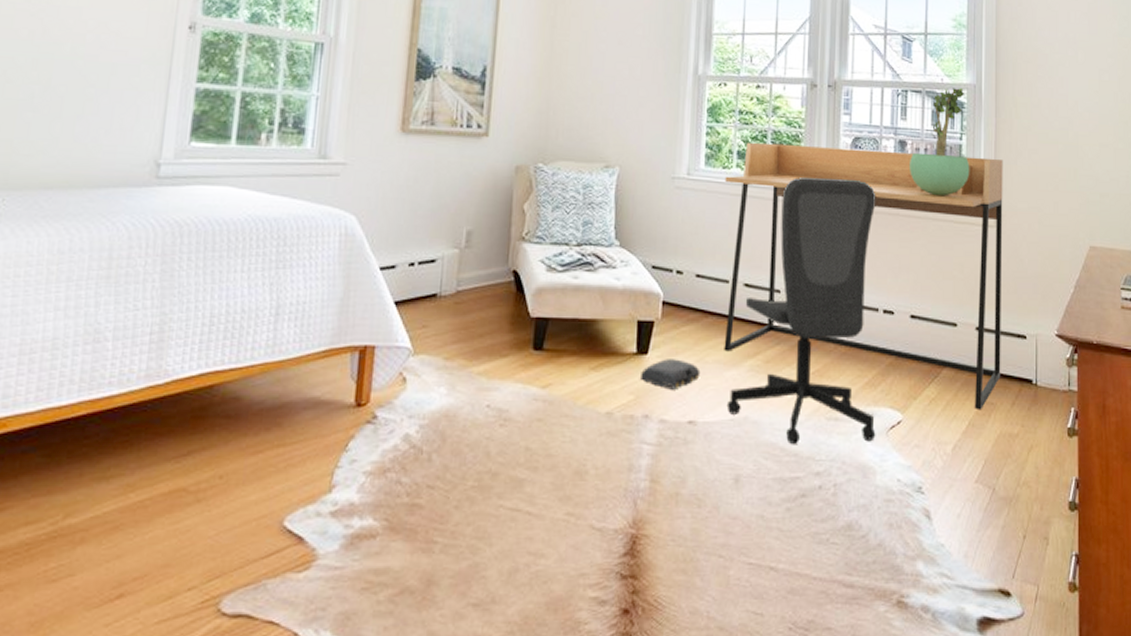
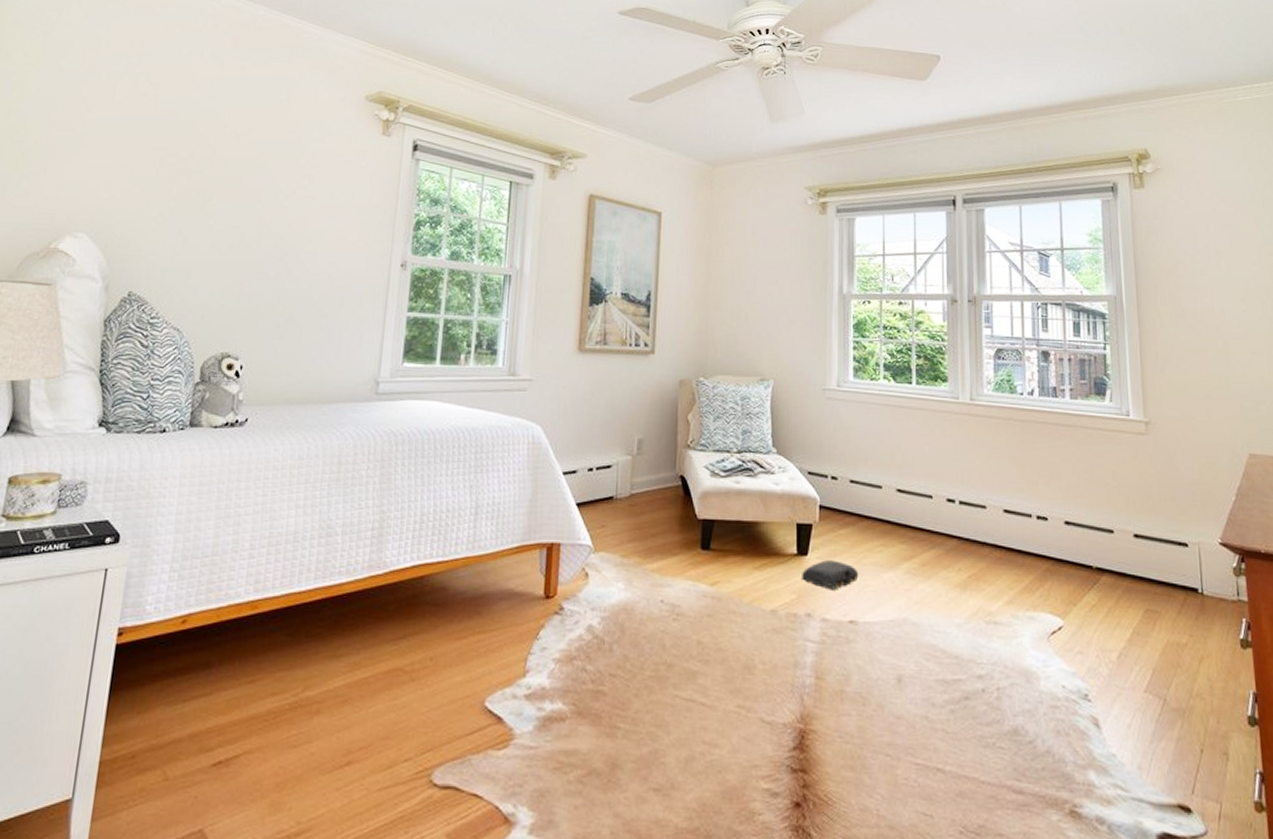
desk: present [724,142,1003,411] -> none [873,355,1164,619]
office chair: present [726,177,876,444] -> none [886,388,1037,646]
potted plant: present [910,88,970,197] -> none [1054,300,1117,405]

